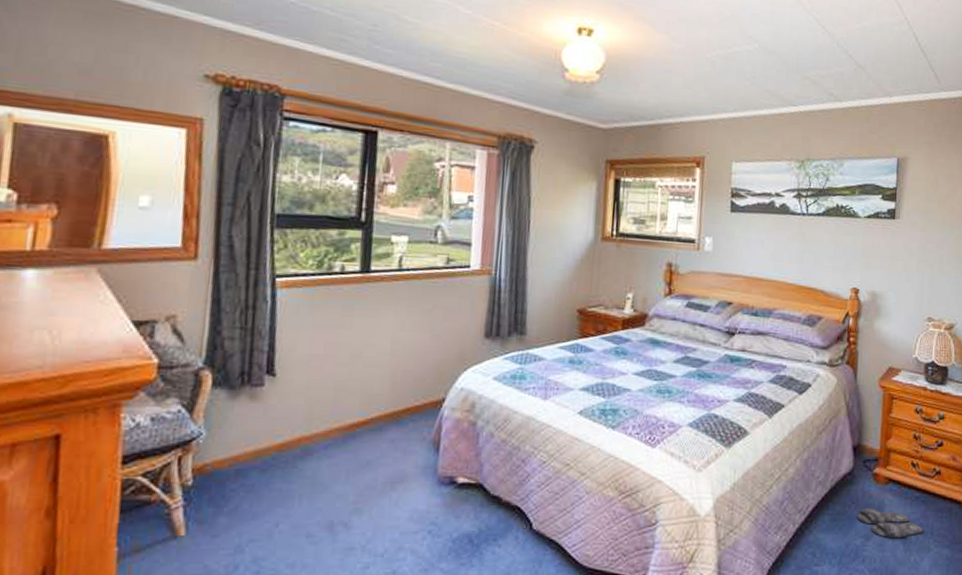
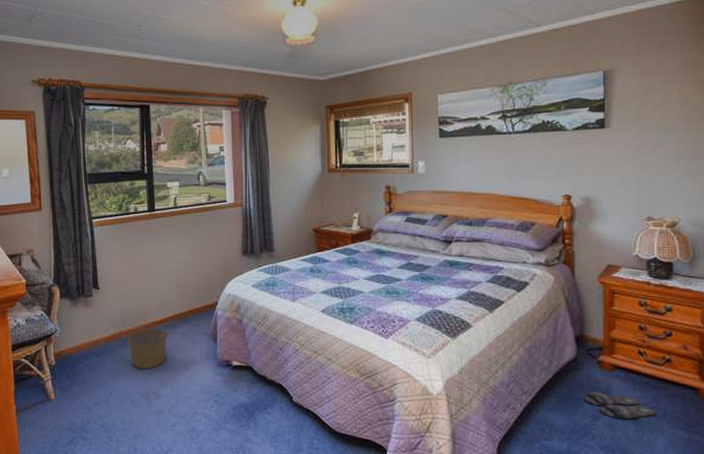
basket: none [310,432,370,490] -> present [127,328,167,369]

